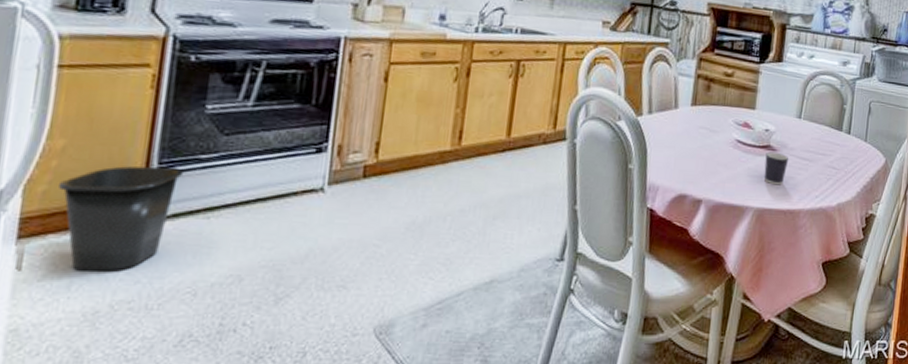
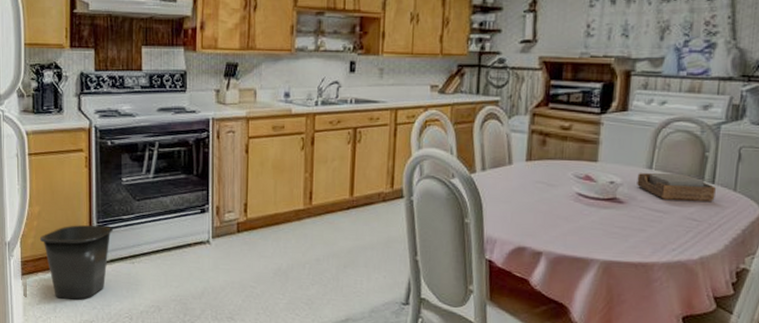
mug: present [763,152,789,185] -> none [610,204,639,238]
napkin holder: none [788,122,851,151] -> present [637,172,716,201]

